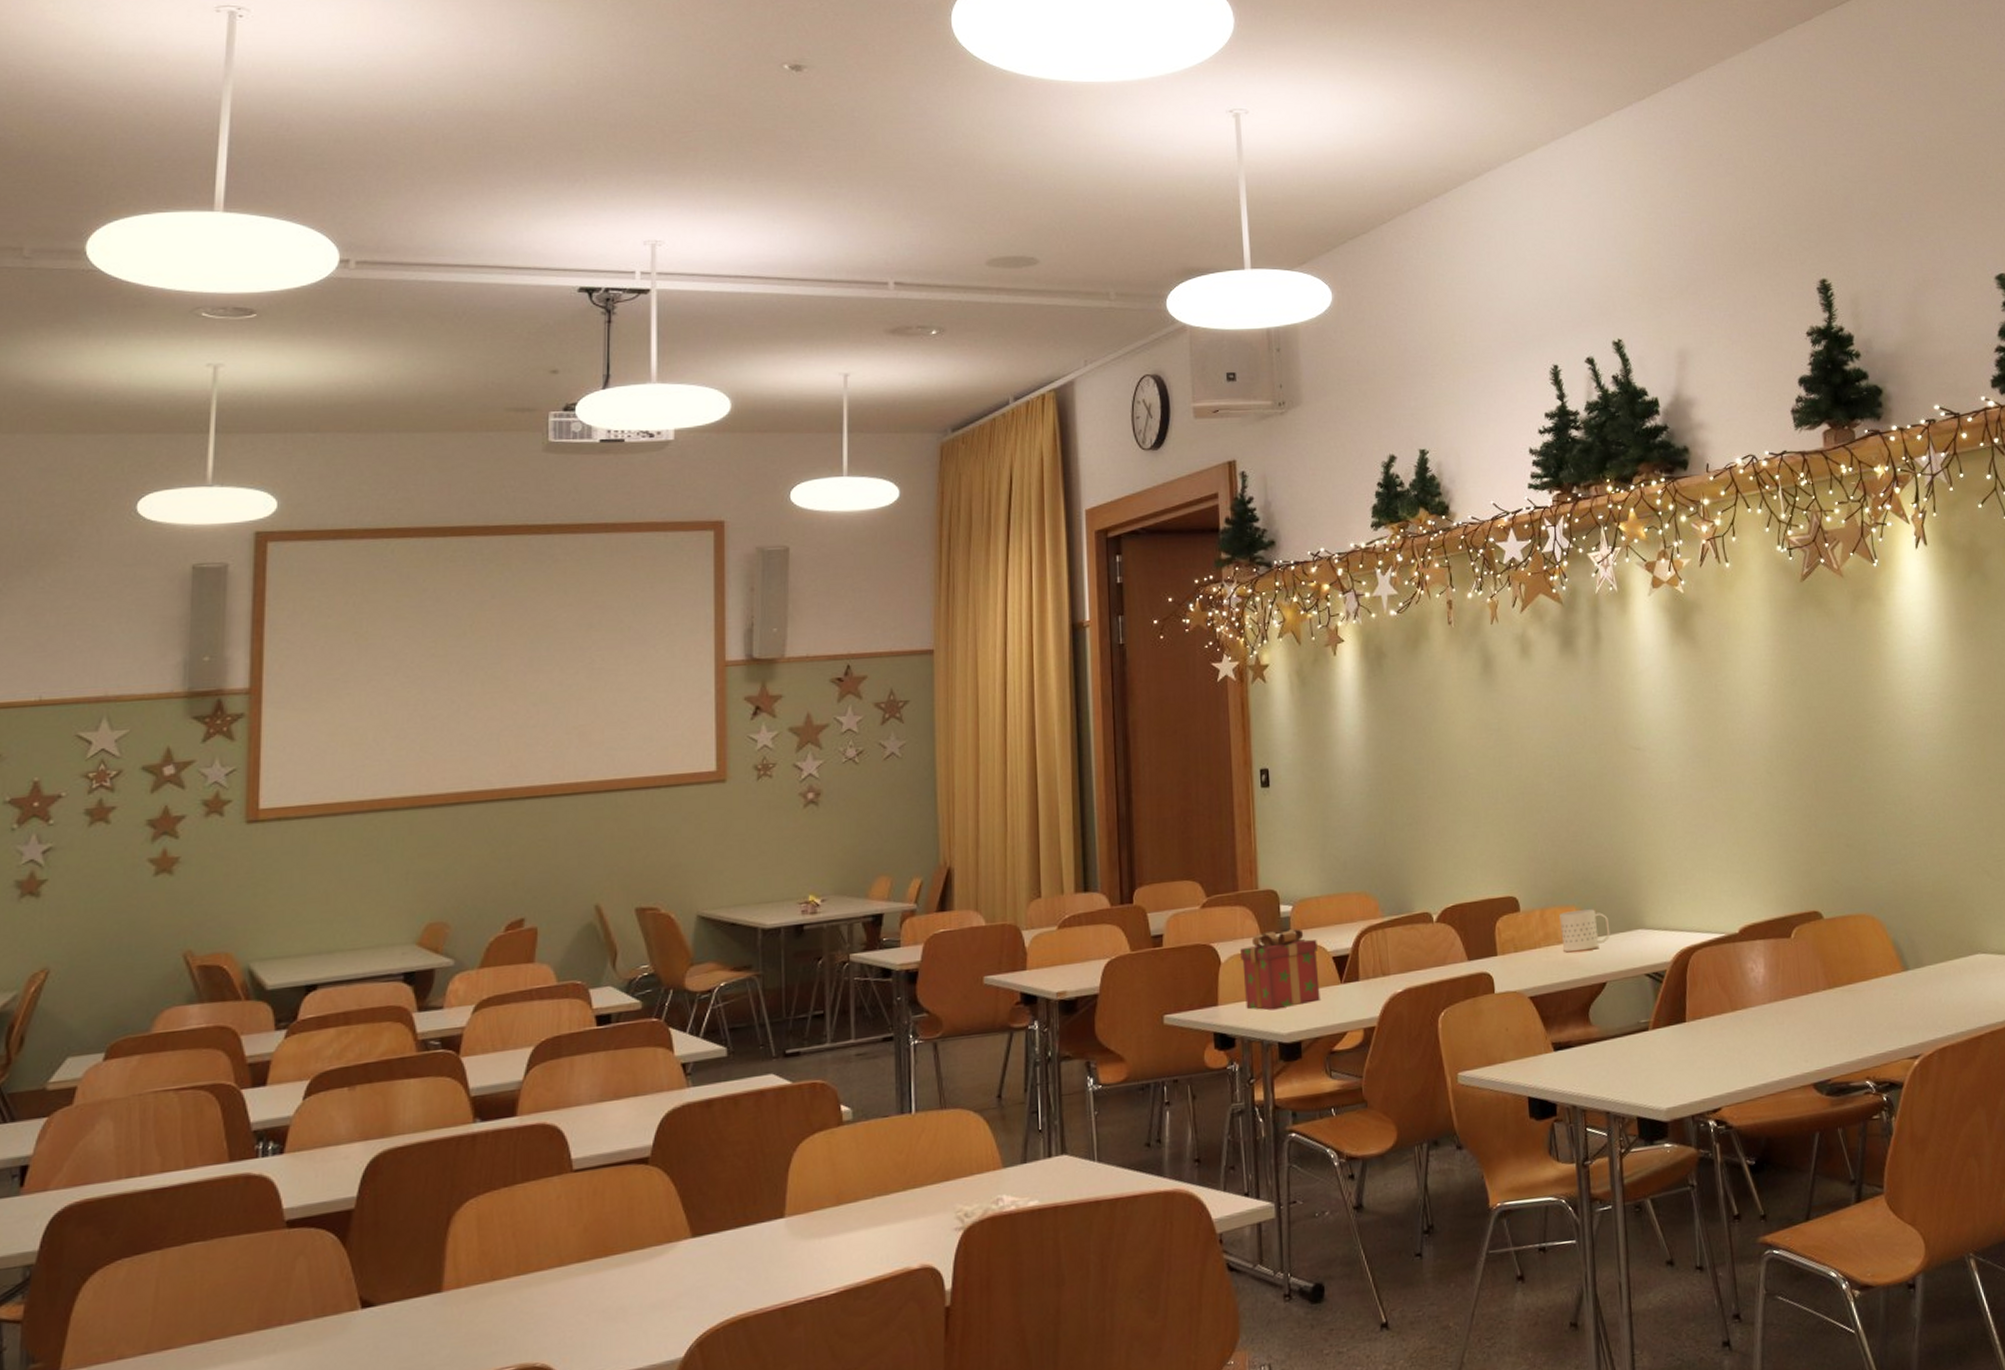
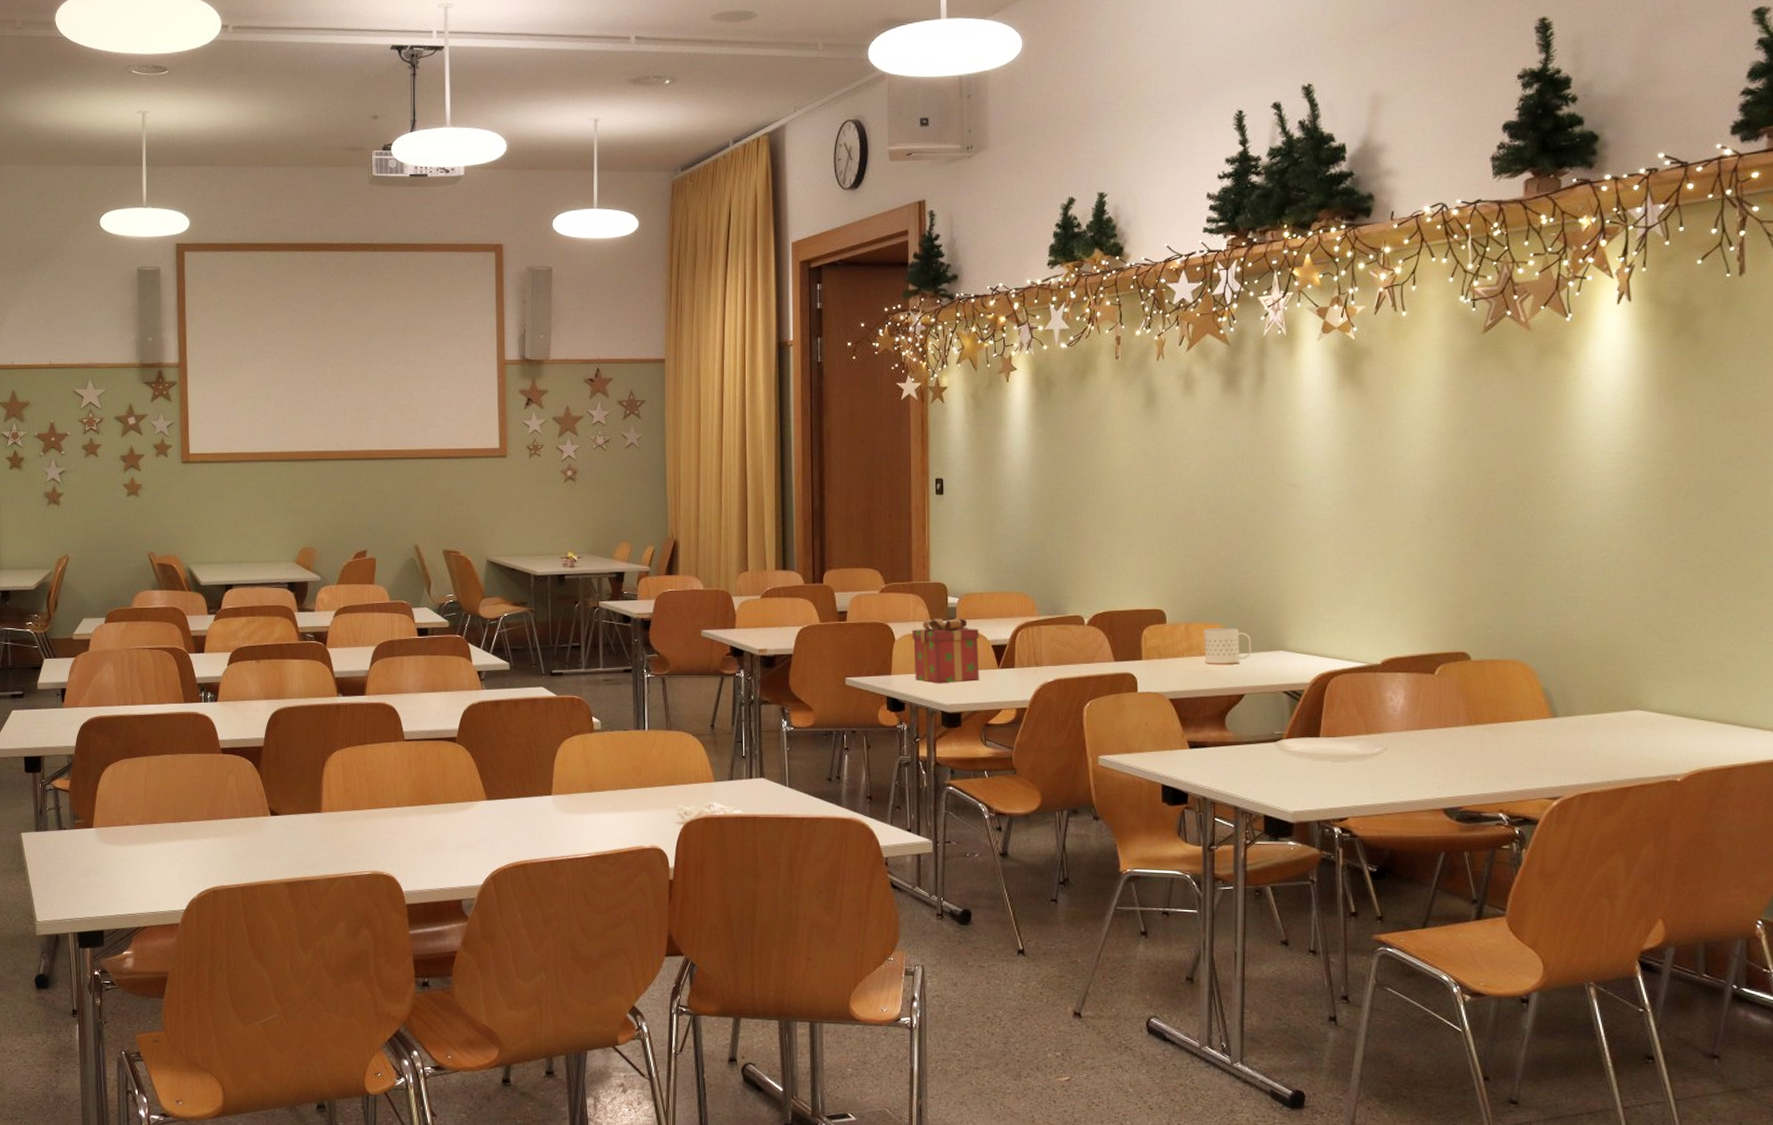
plate: none [1641,1018,1755,1048] -> present [1274,737,1389,762]

